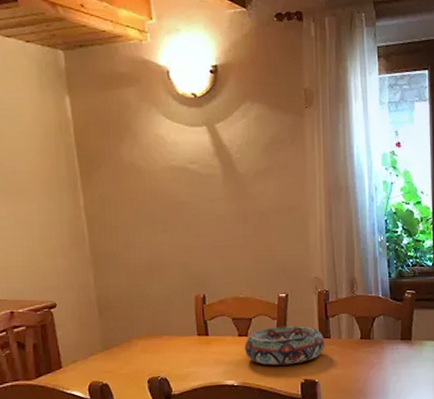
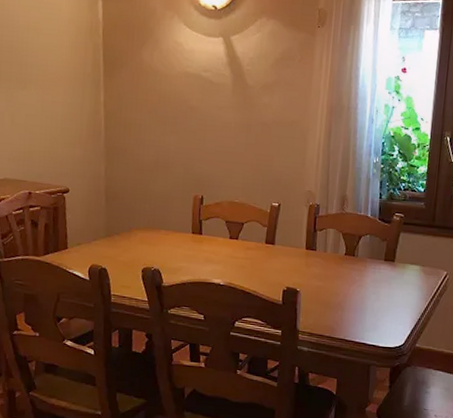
decorative bowl: present [245,325,324,366] -> none [234,234,310,272]

